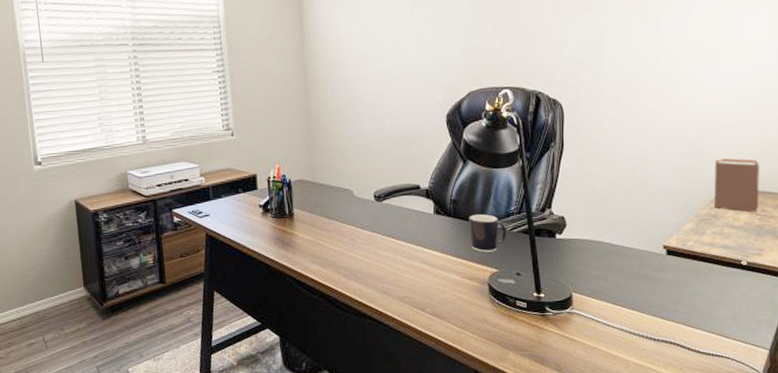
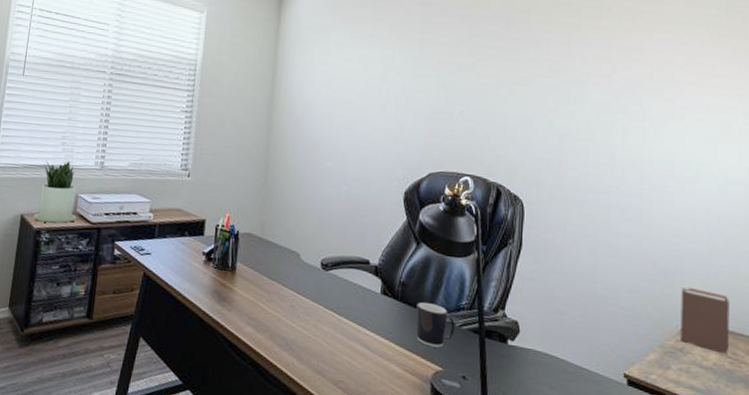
planter: none [86,141,130,204] -> present [34,160,76,224]

